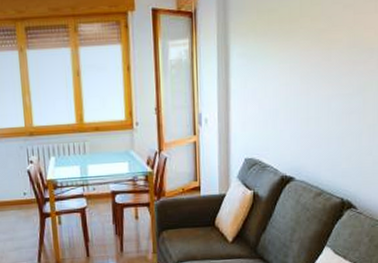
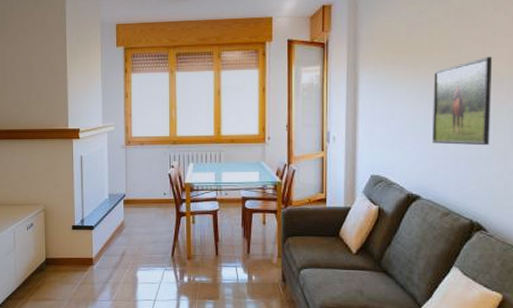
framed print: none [305,24,362,122] -> present [433,56,492,146]

